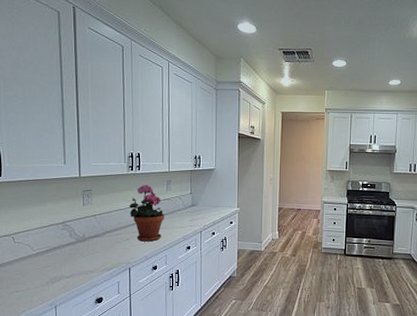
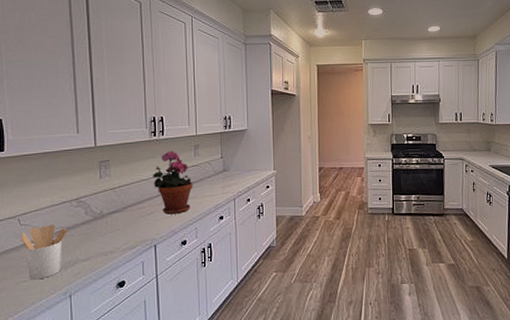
utensil holder: none [14,244,54,291] -> present [20,225,68,280]

